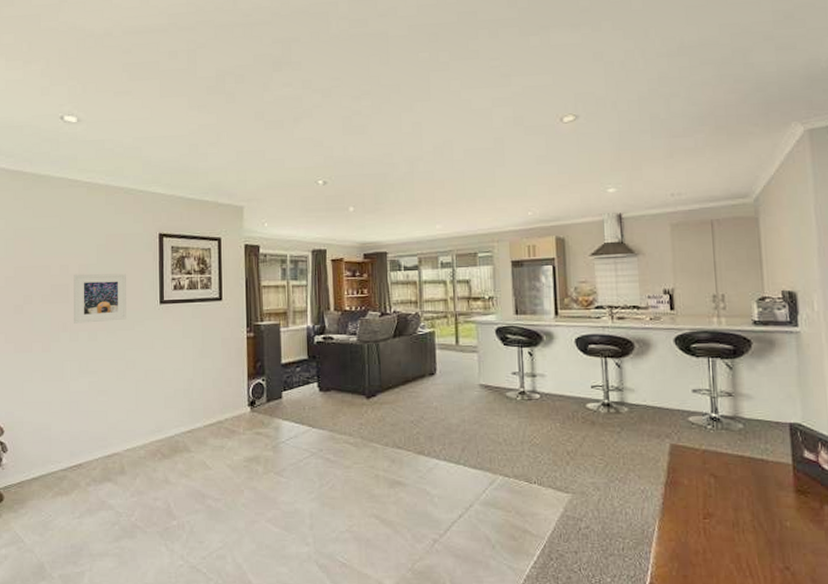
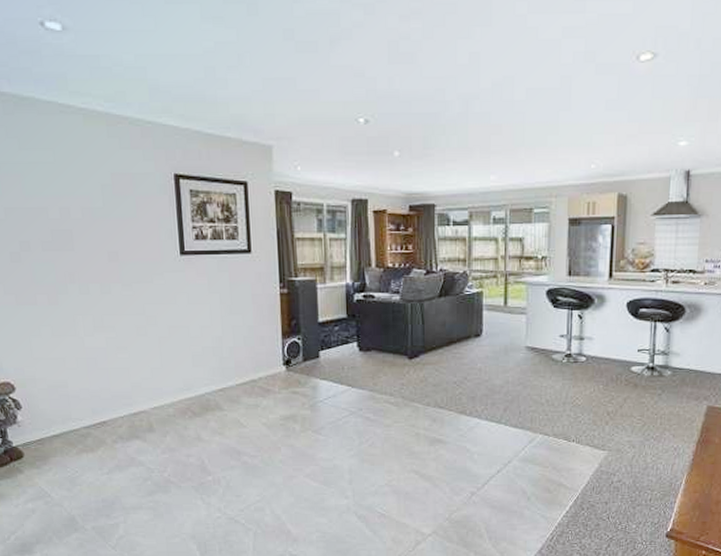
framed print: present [74,273,126,324] -> none [77,218,143,274]

